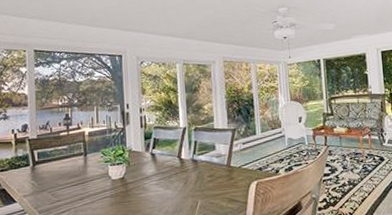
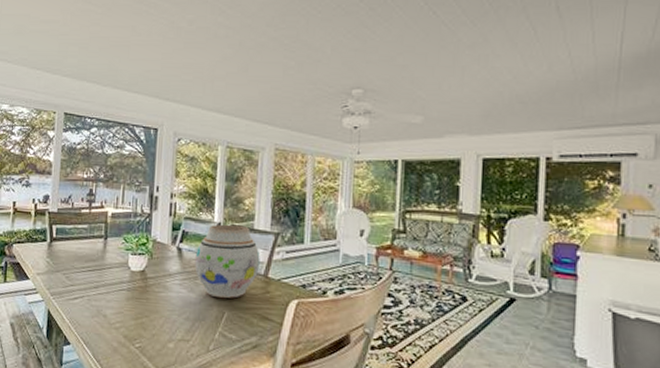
vase: none [167,127,223,191] -> present [194,224,260,299]

